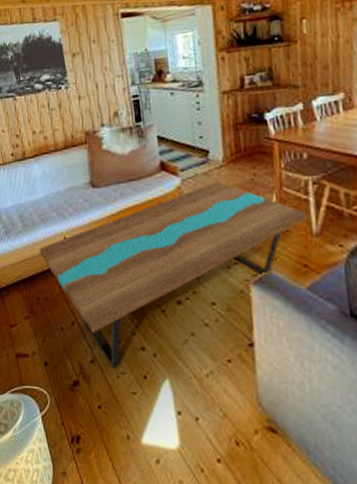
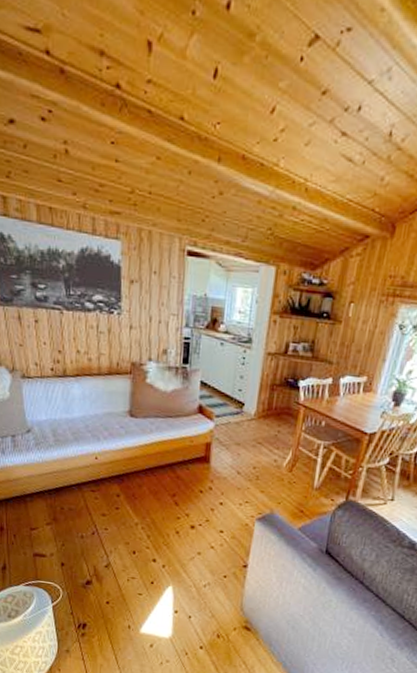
coffee table: present [39,180,308,369] -> none [69,431,314,574]

